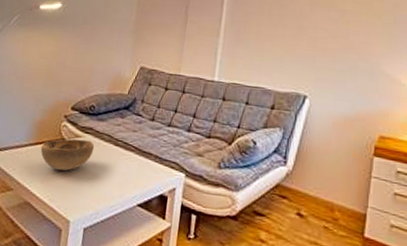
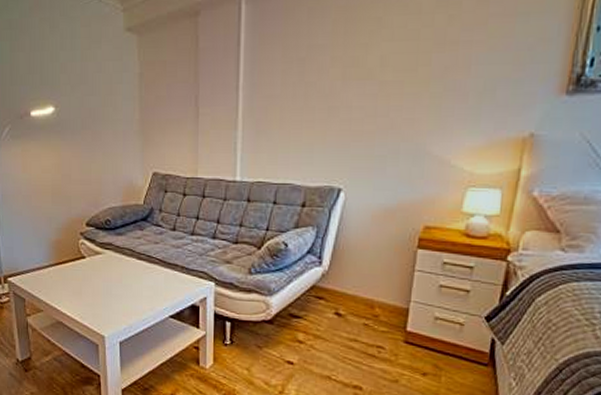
decorative bowl: present [40,138,95,171] -> none [62,256,117,289]

